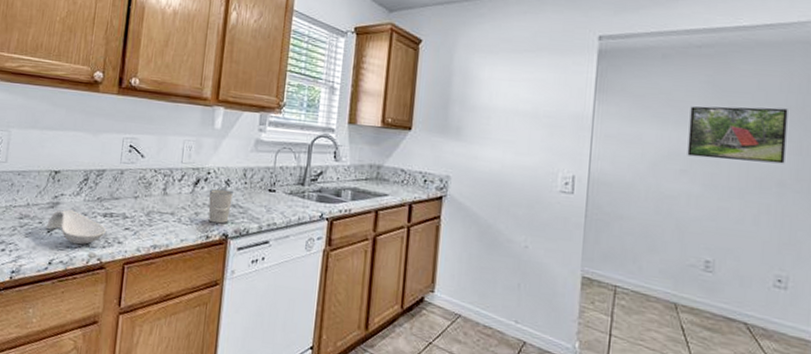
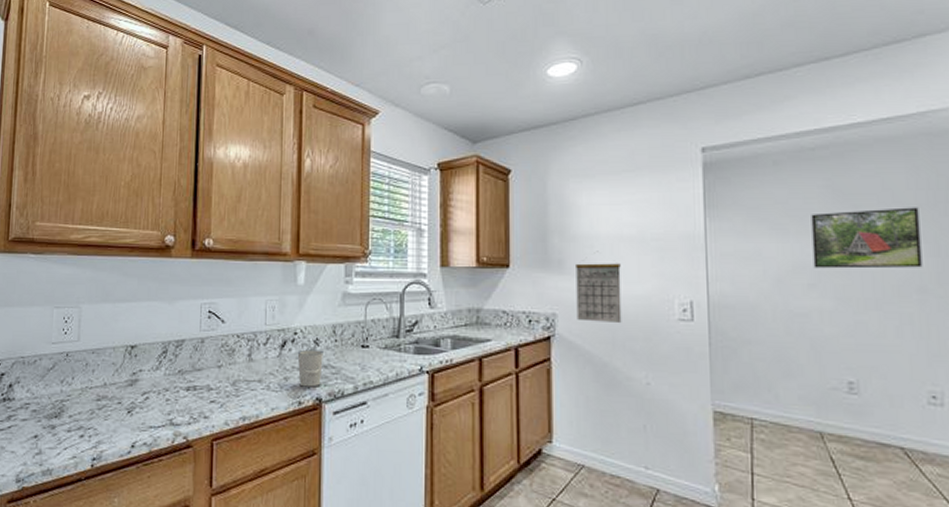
spoon rest: present [46,209,106,245] -> none [126,386,190,424]
calendar: none [468,122,513,191] -> present [576,251,622,324]

